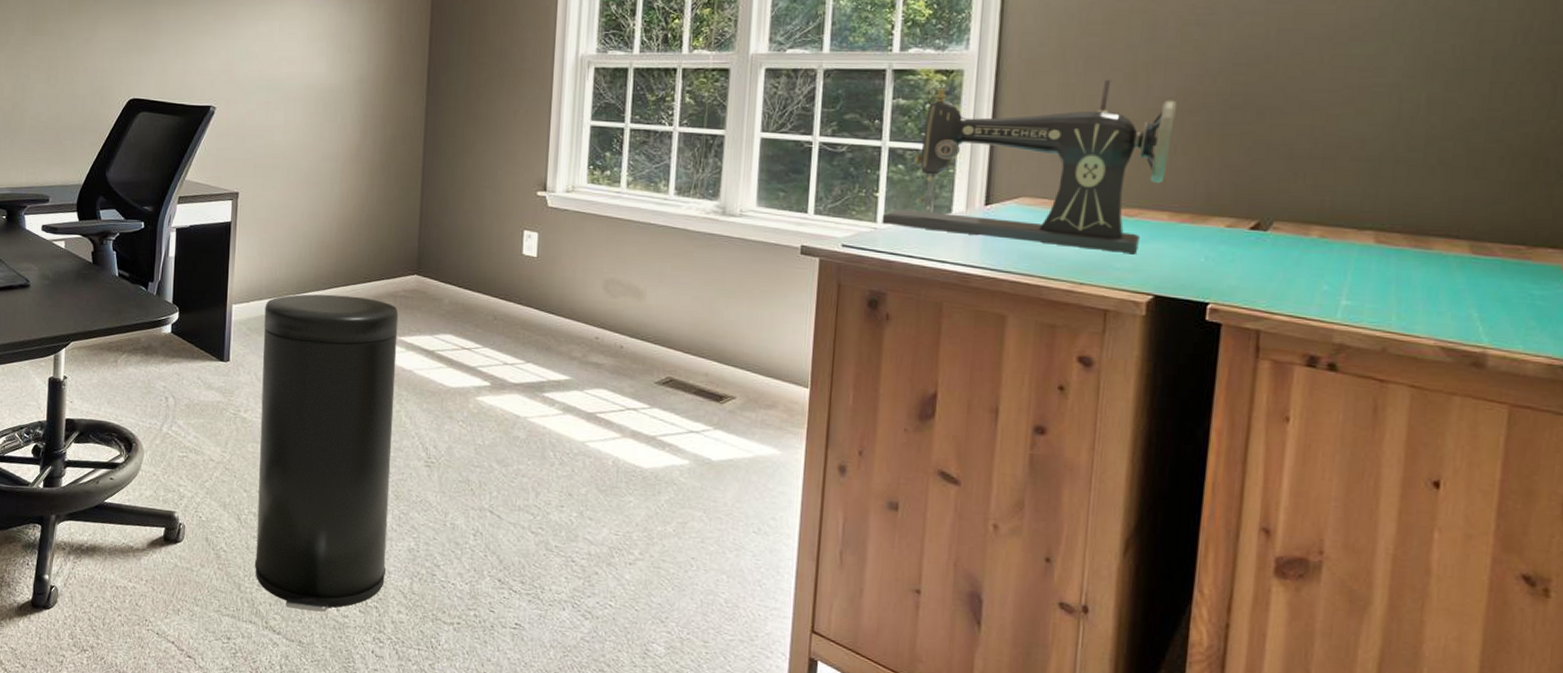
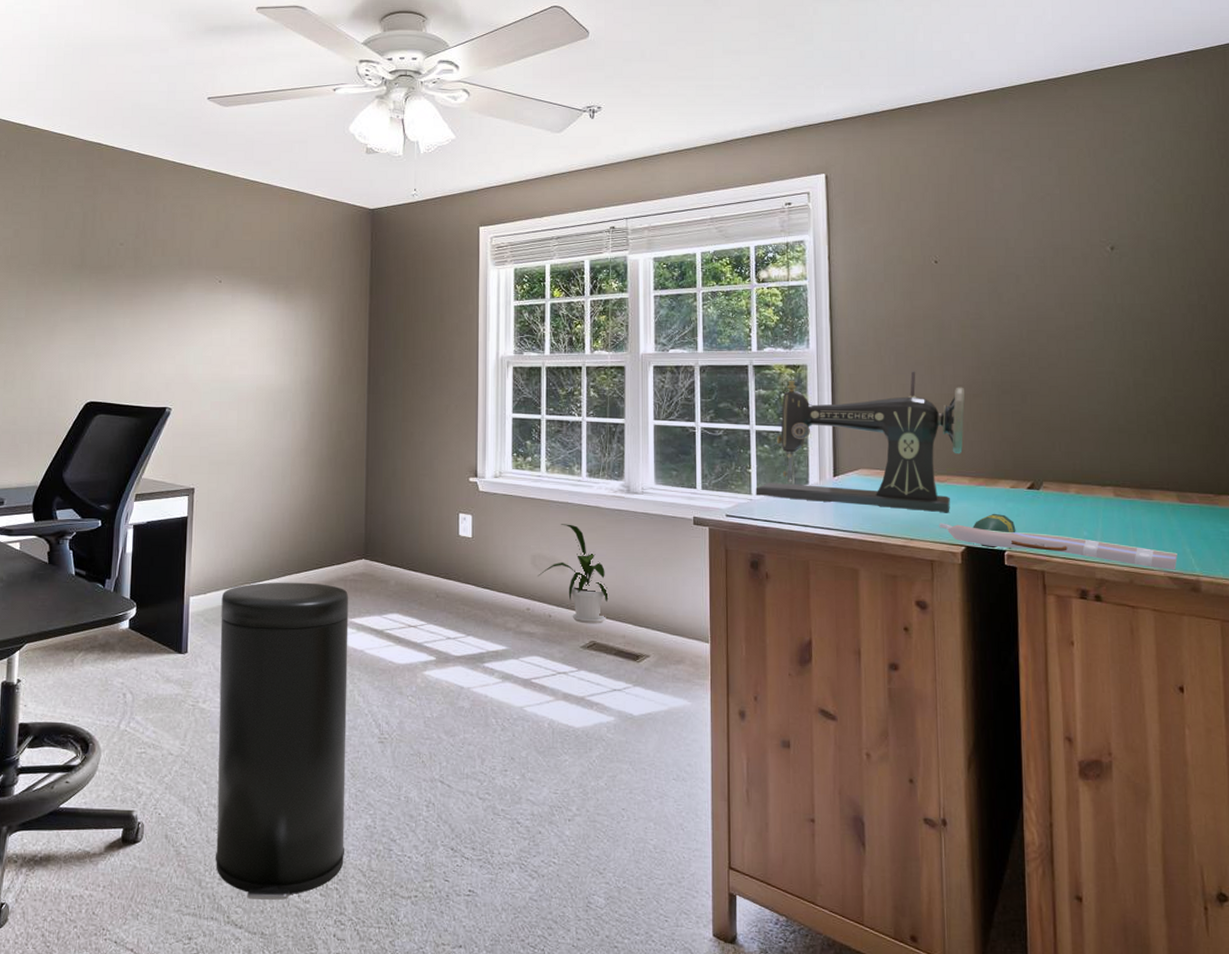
house plant: none [610,246,691,359] -> present [538,524,609,624]
measuring tape: none [1120,257,1458,339] -> present [939,513,1178,570]

